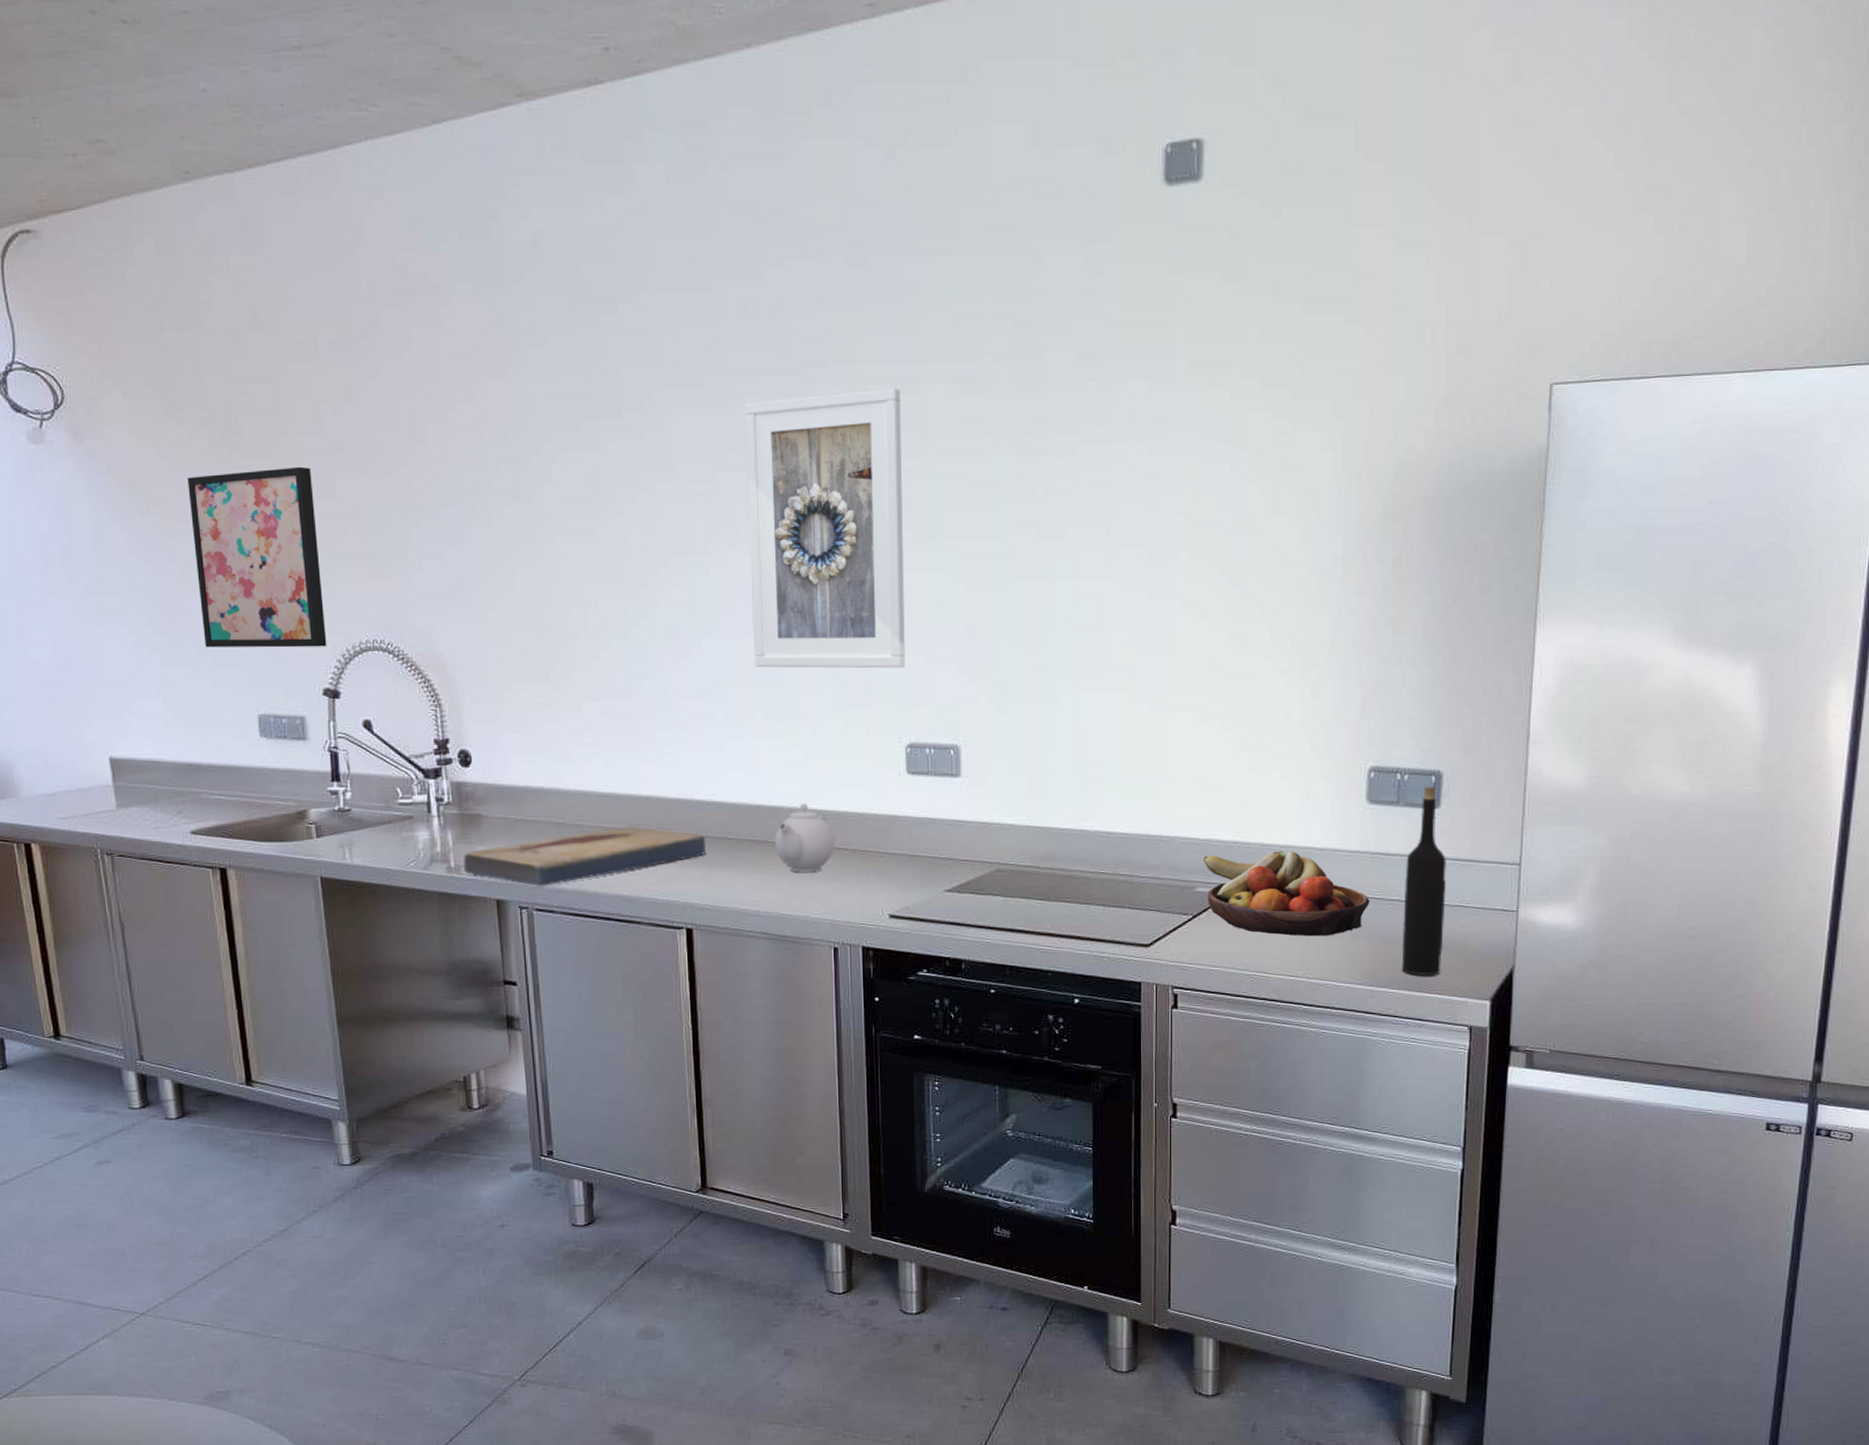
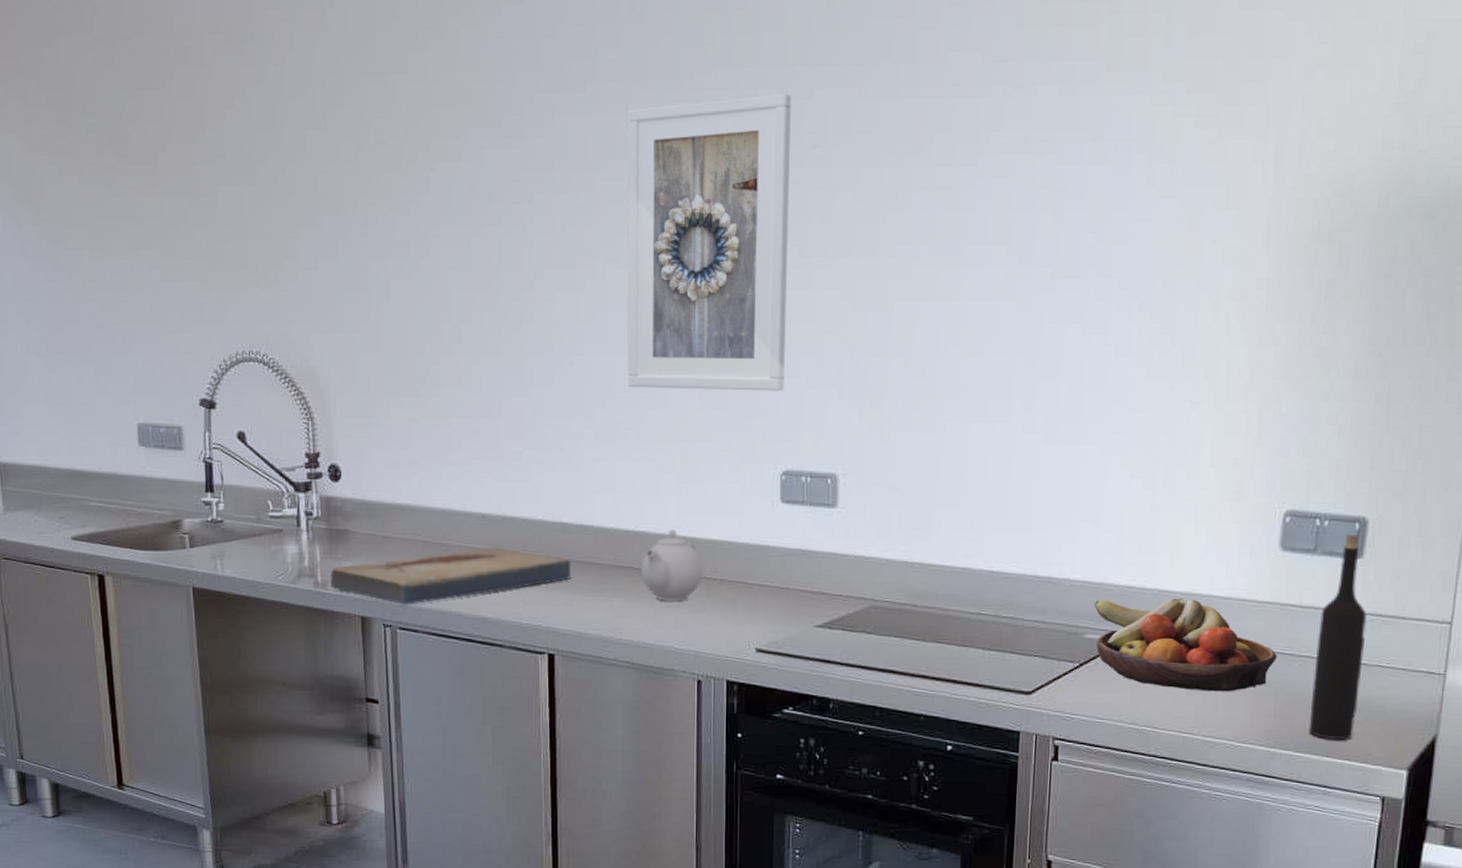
wall art: present [187,466,327,648] -> none [76,174,205,357]

